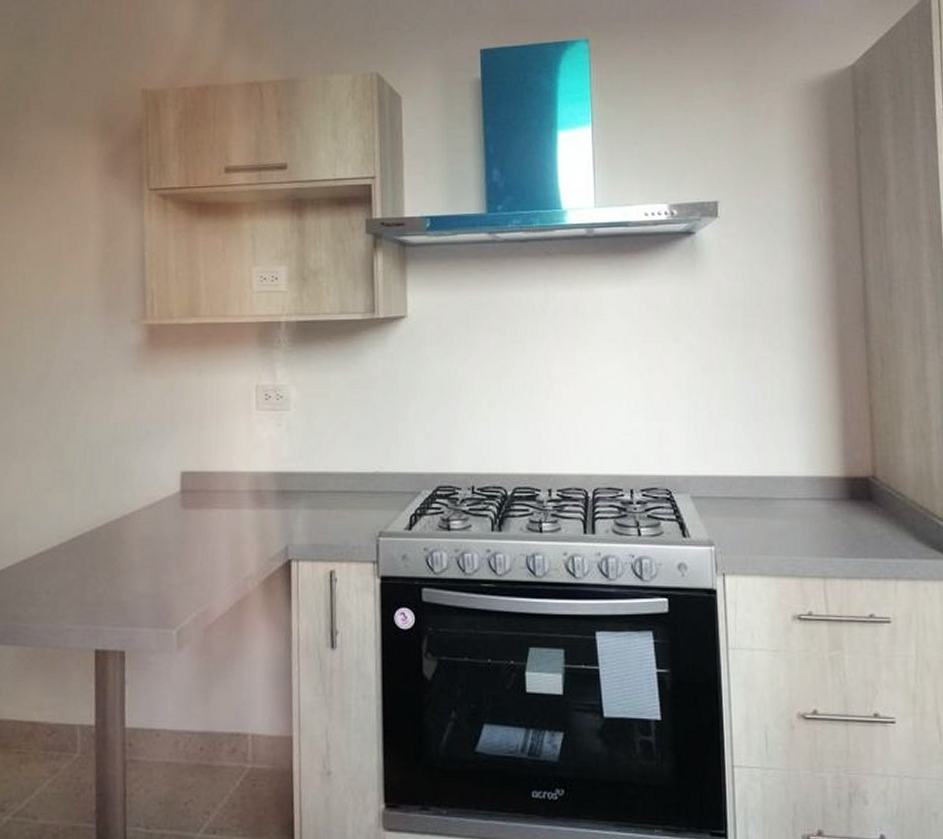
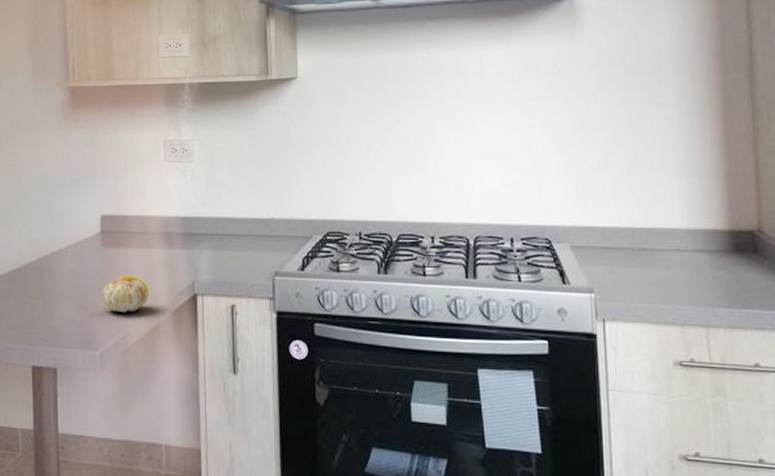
fruit: none [181,540,236,584] -> present [102,275,149,313]

